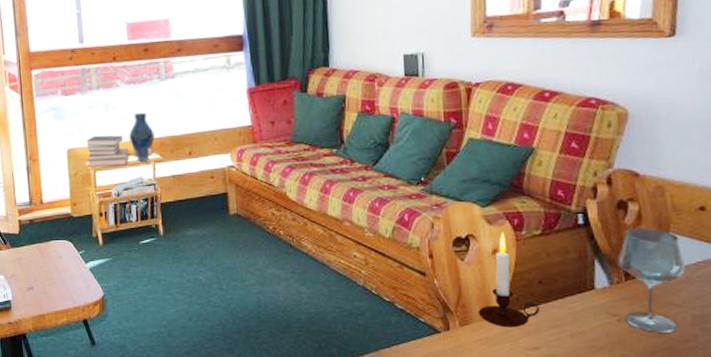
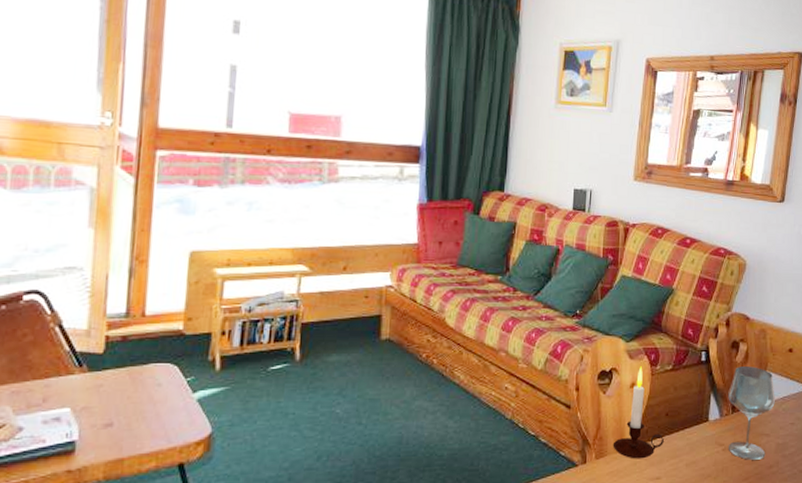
books: present [86,135,130,167] -> none [215,238,271,275]
vase: present [128,112,155,161] -> none [273,216,306,273]

